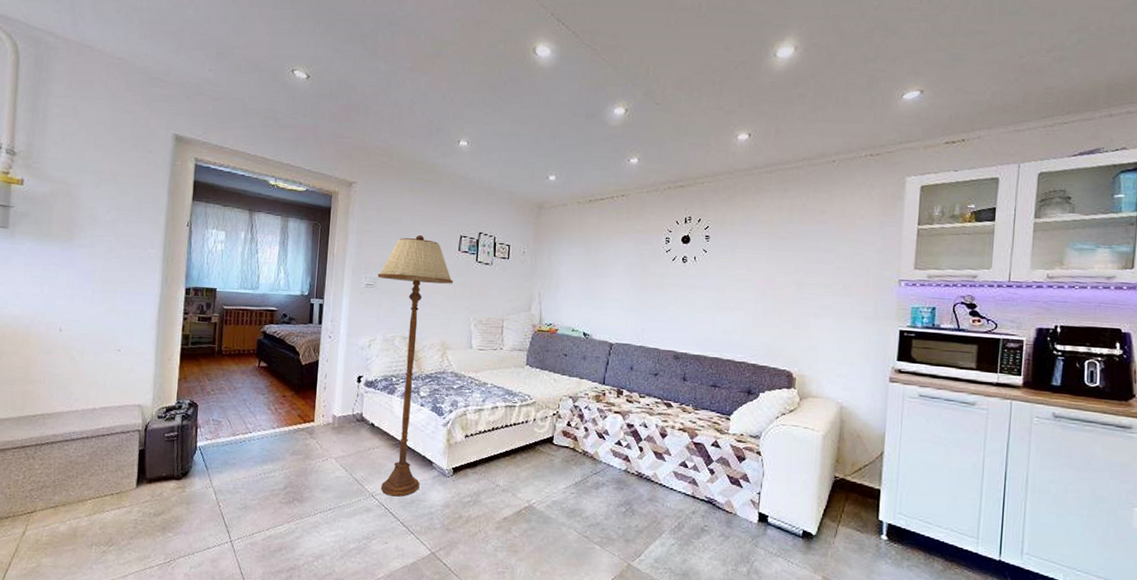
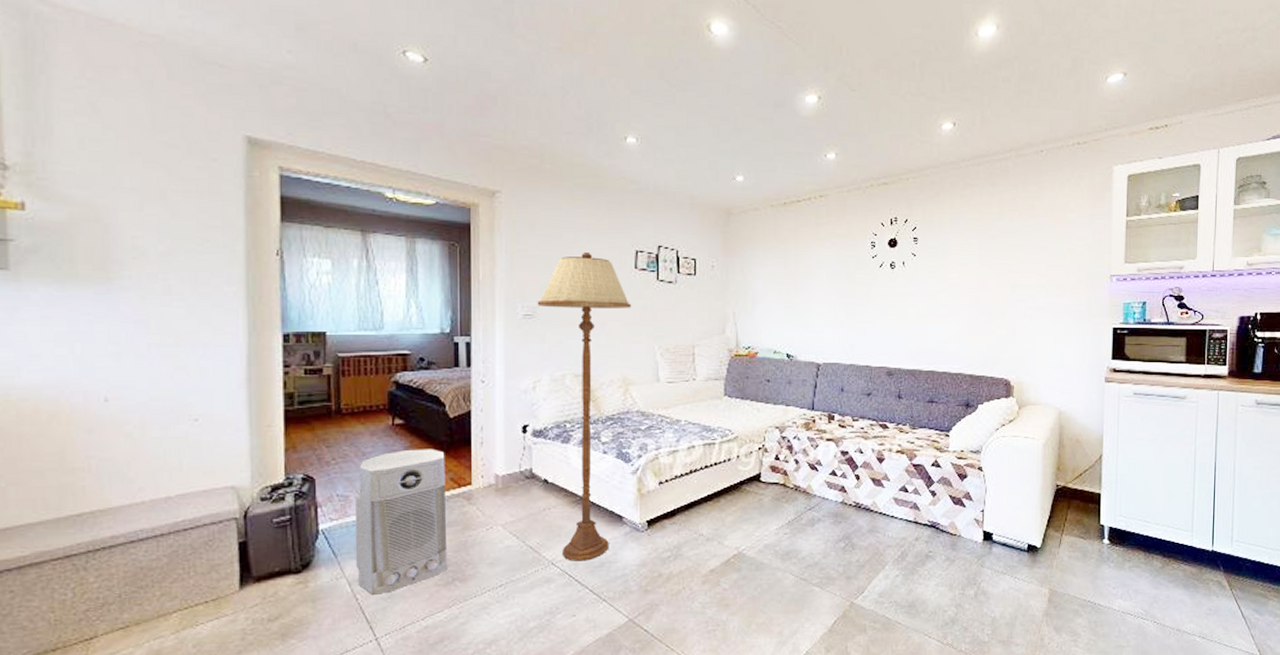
air purifier: none [221,388,296,505] -> present [355,449,448,595]

